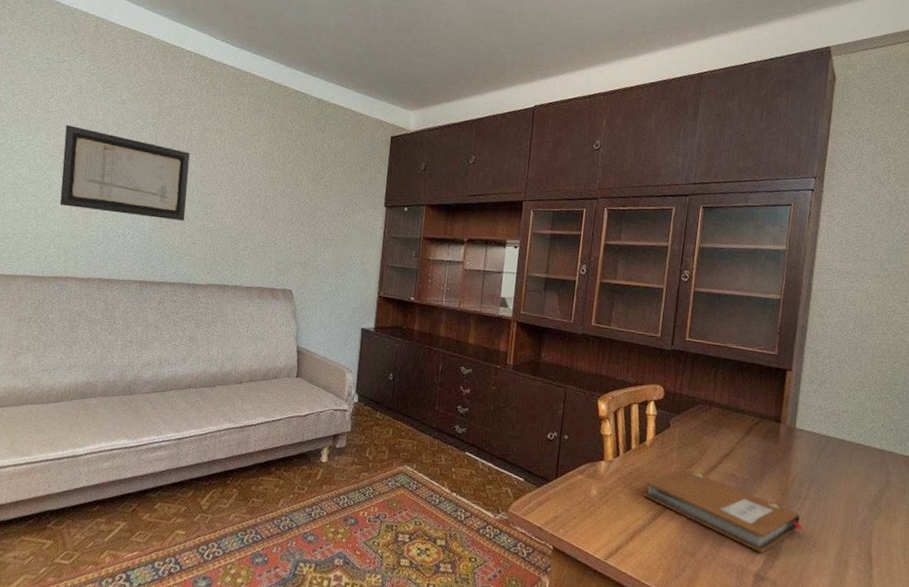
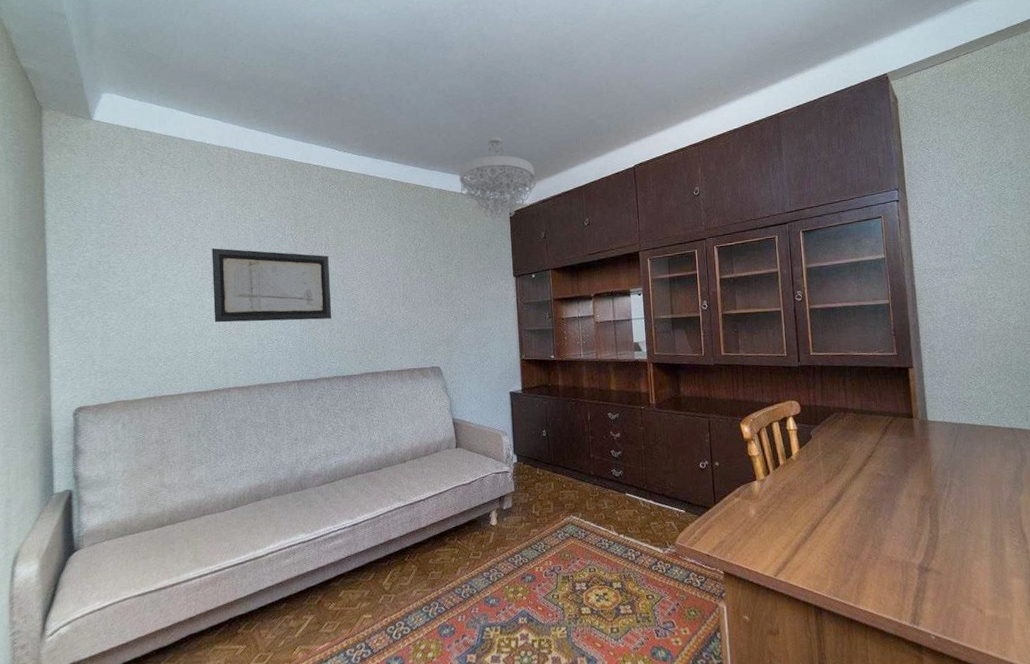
chandelier: none [341,49,426,144] -> present [459,136,536,221]
notebook: present [642,468,804,553] -> none [797,475,956,546]

